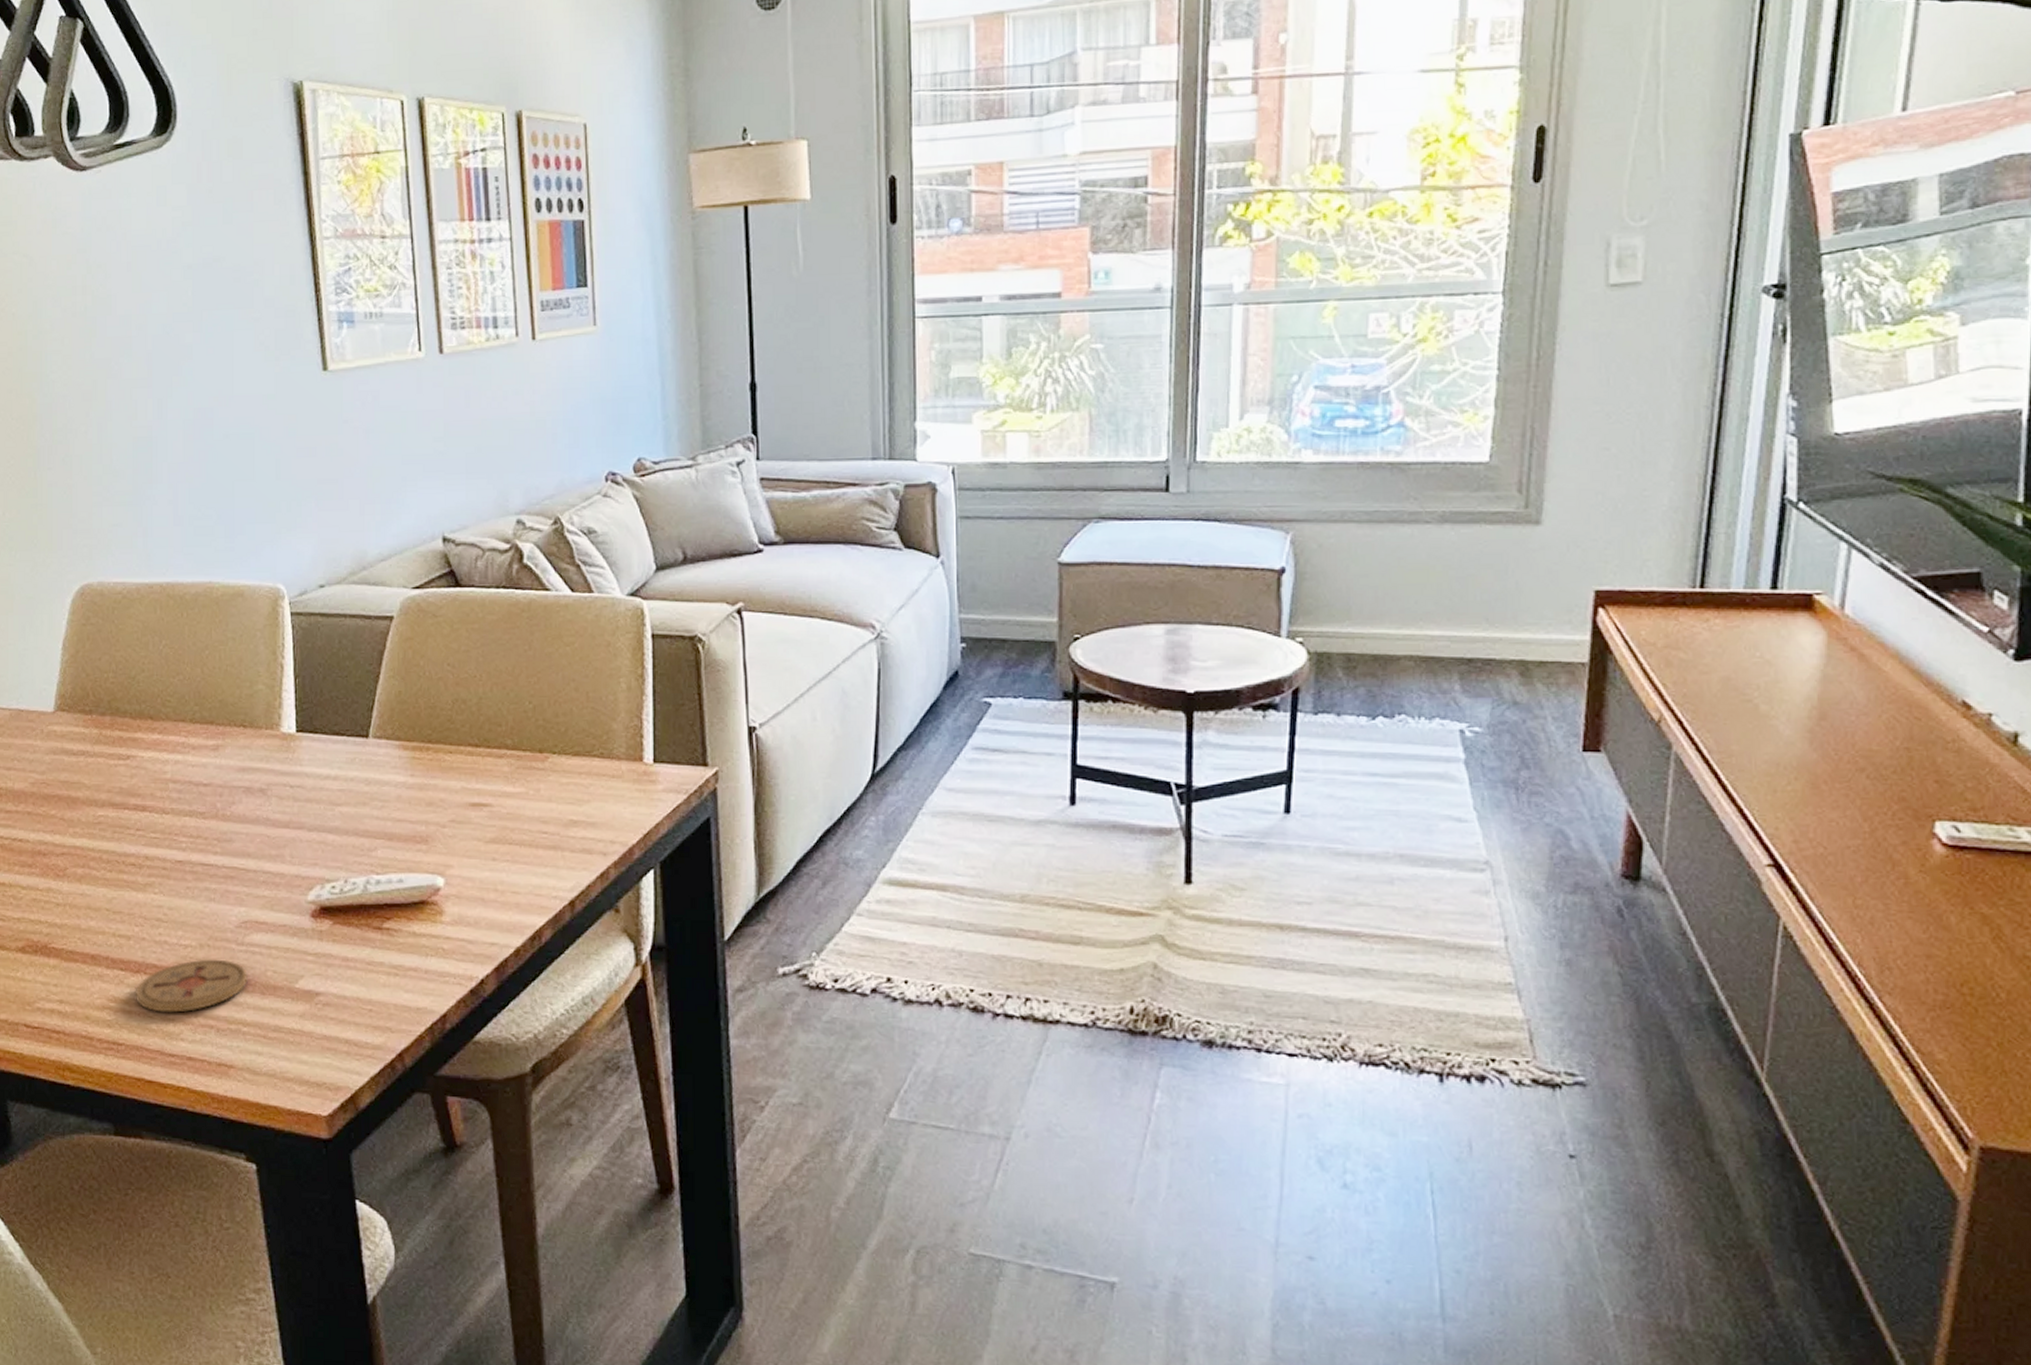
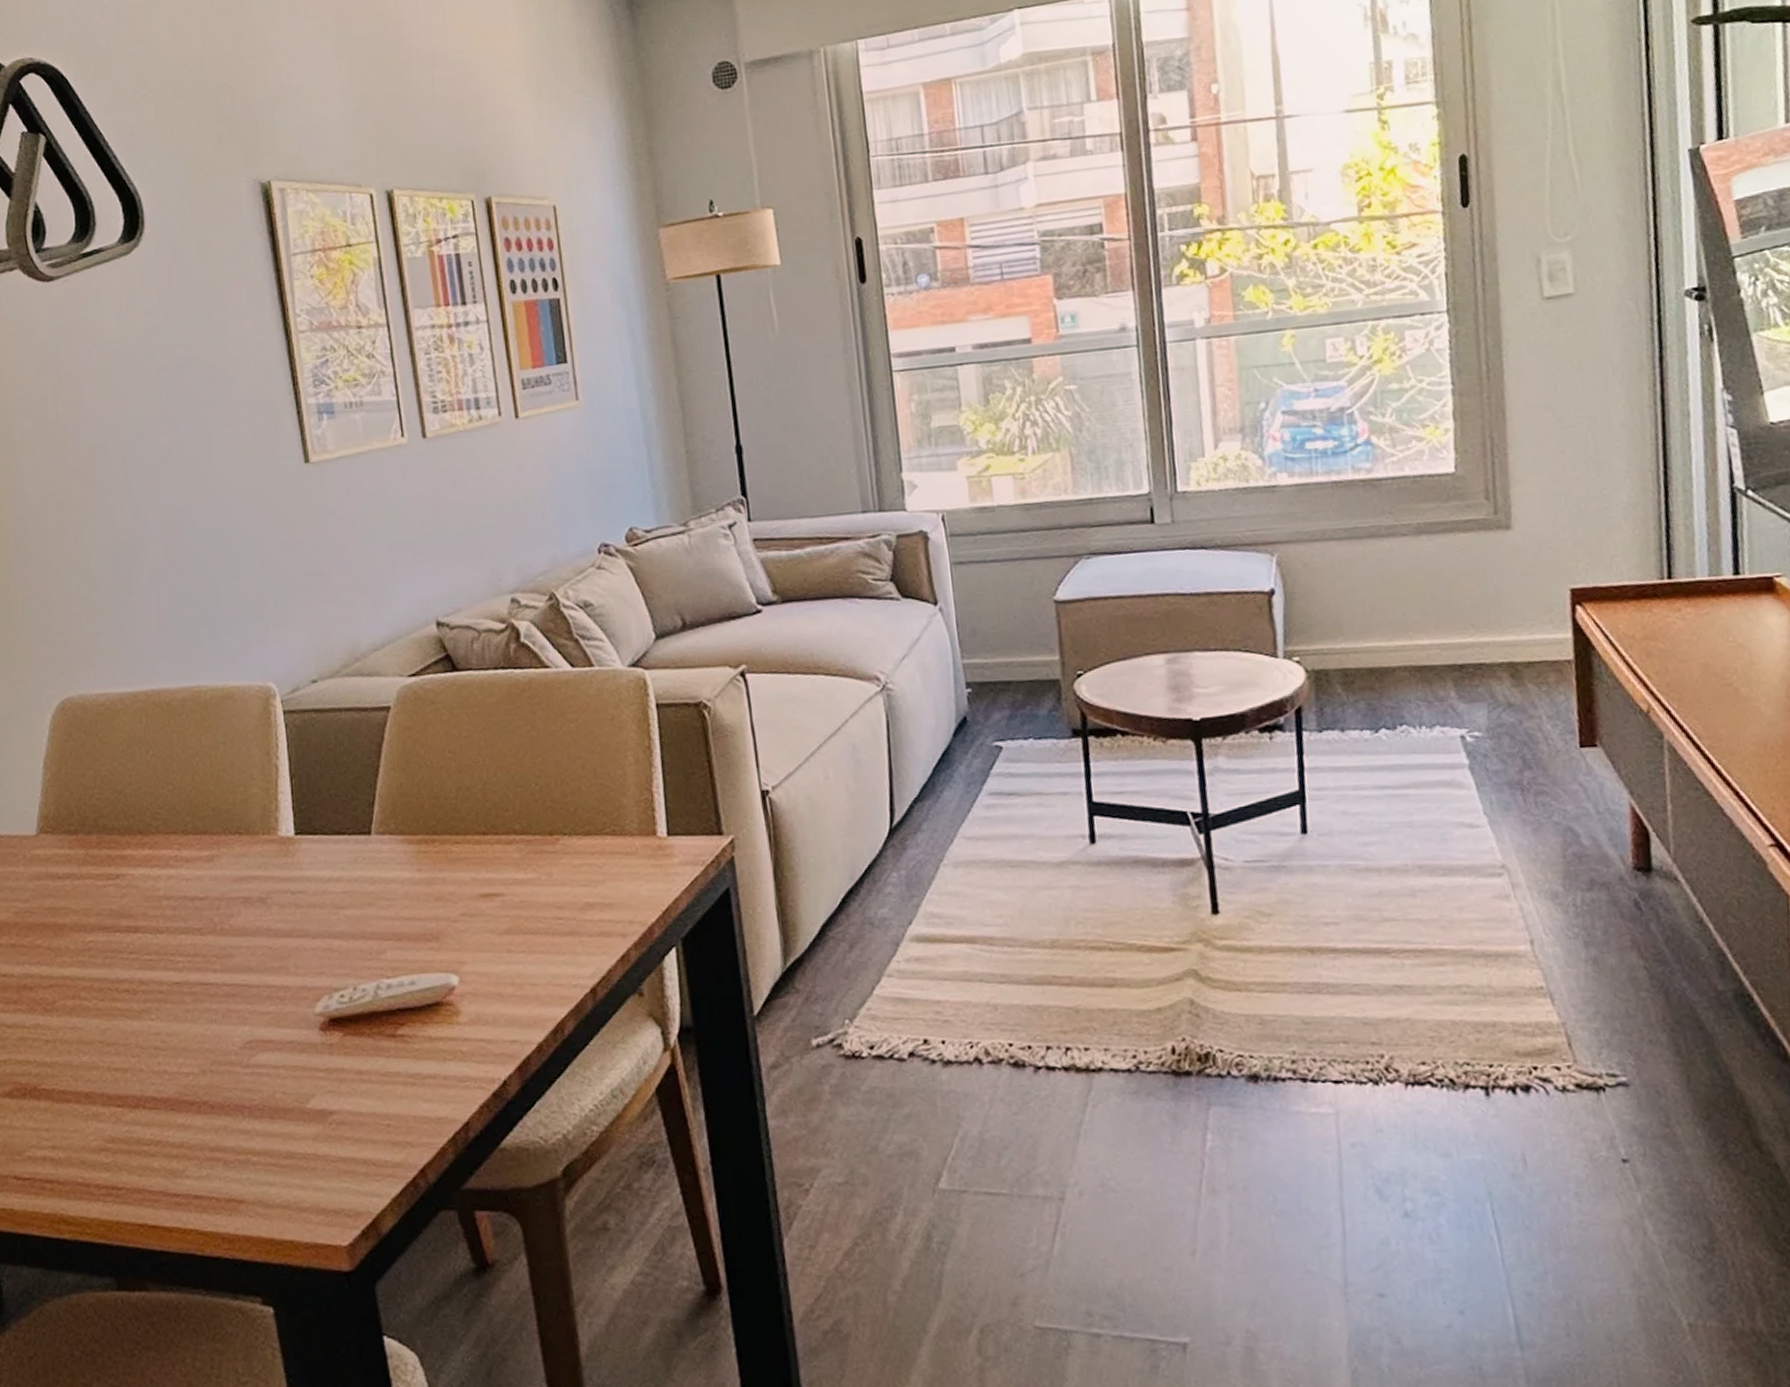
coaster: present [135,959,249,1013] -> none [134,1084,256,1150]

